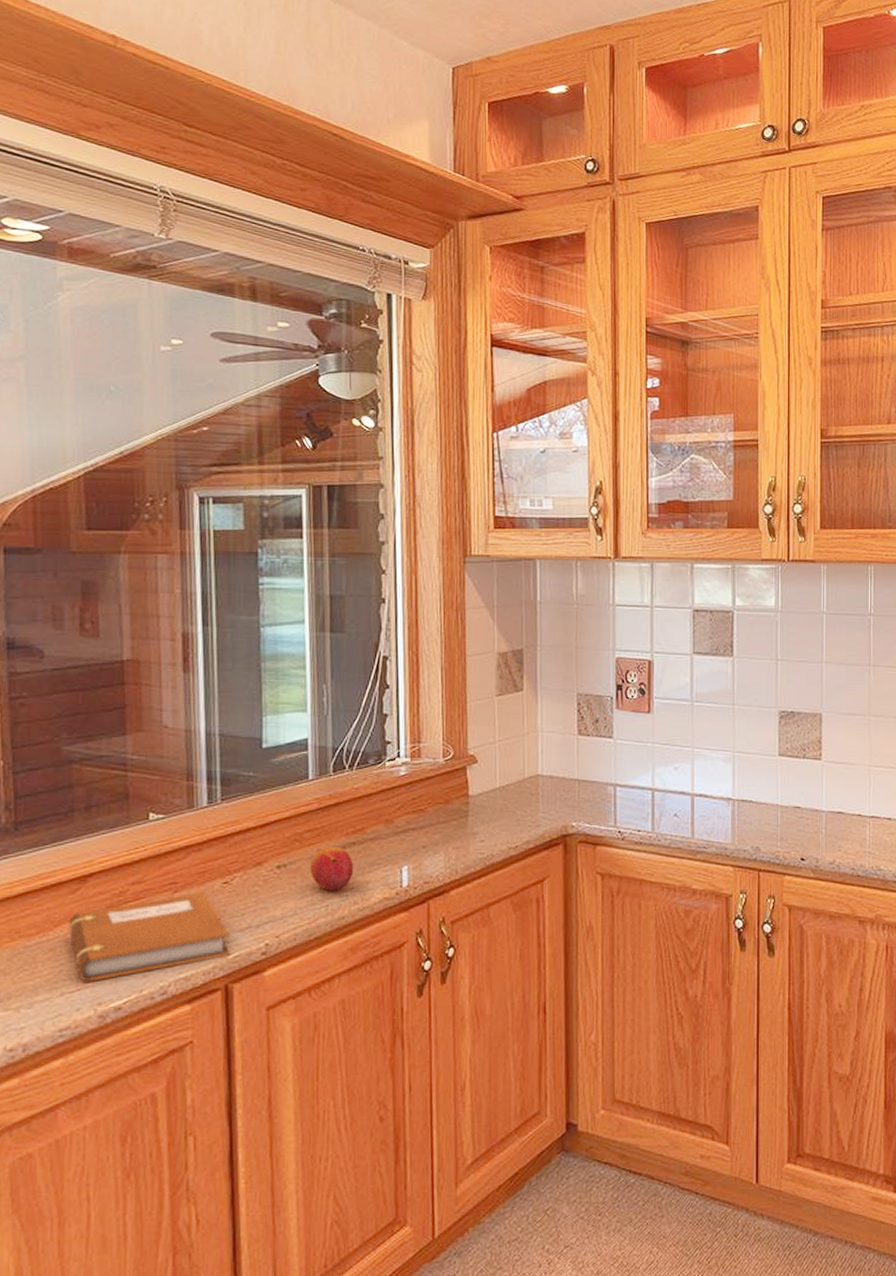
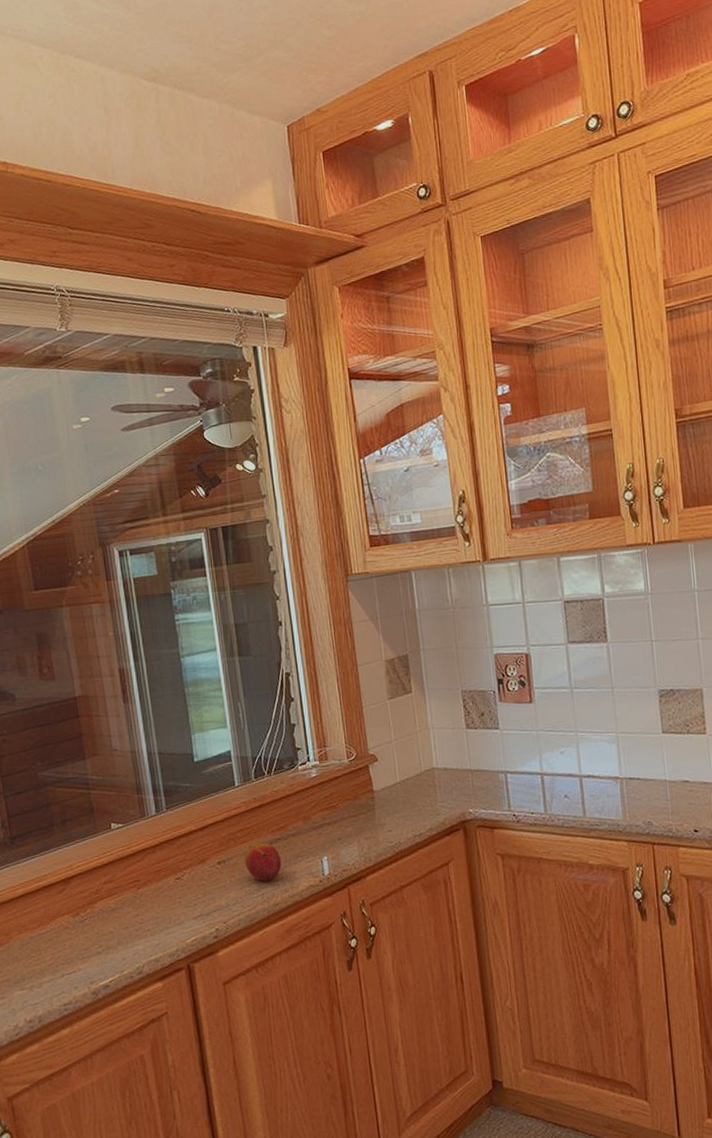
notebook: present [68,893,230,982] -> none [60,888,189,965]

